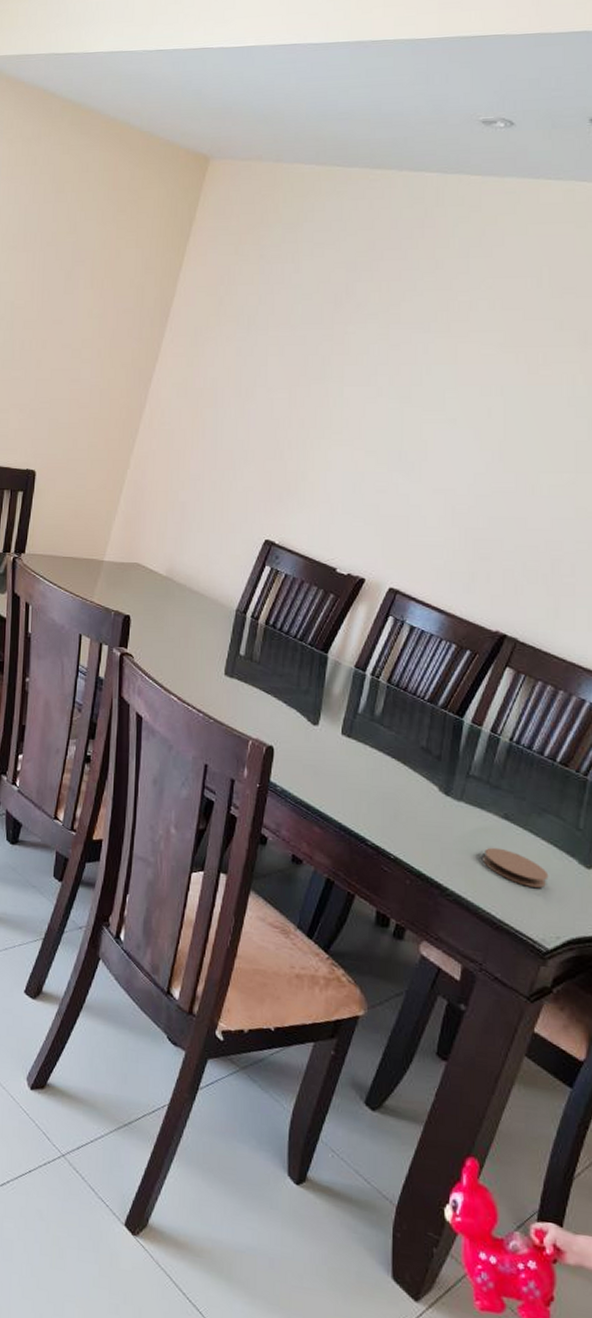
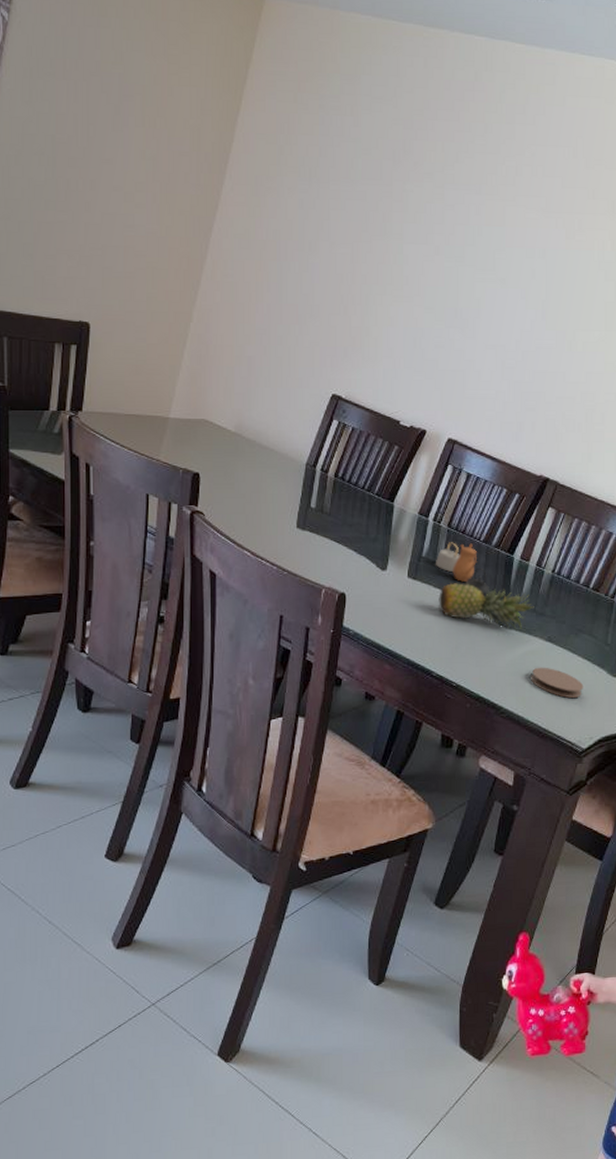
teapot: none [372,699,436,759] -> present [435,542,491,594]
fruit: none [375,744,488,802] -> present [439,583,534,629]

